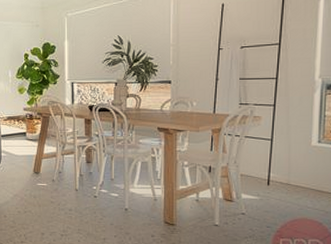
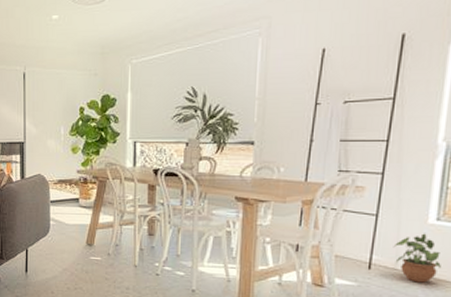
potted plant: none [286,154,324,195] -> present [393,233,441,283]

